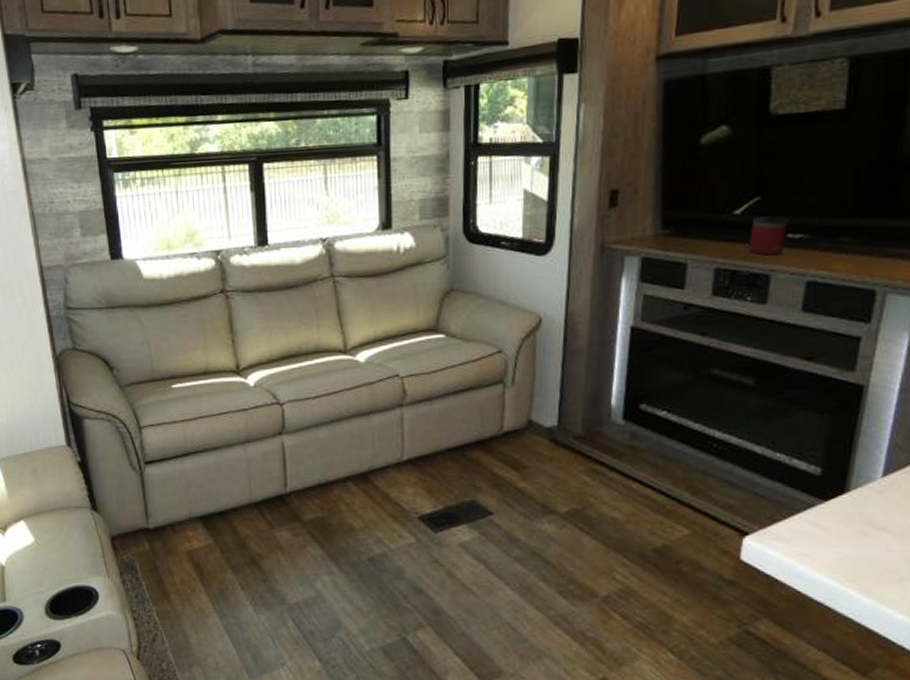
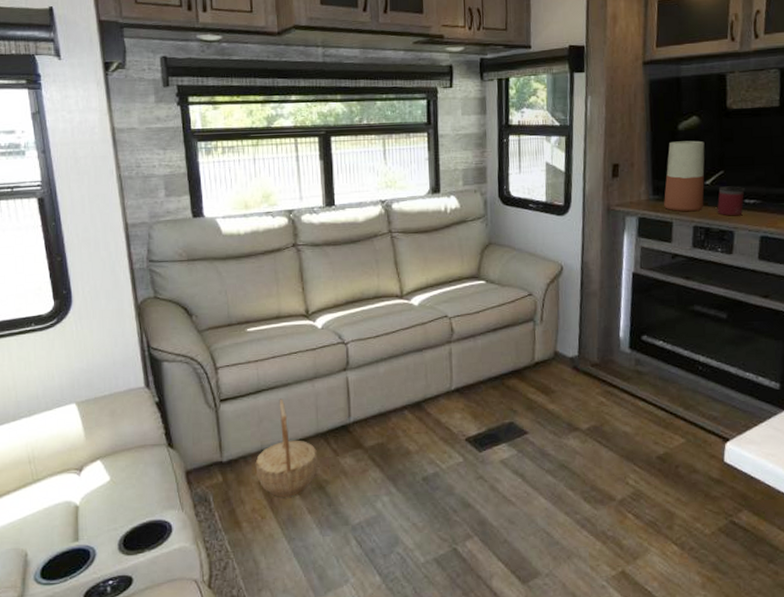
basket: none [183,463,251,570] -> present [255,398,317,497]
vase: none [677,157,736,251] -> present [664,140,705,212]

